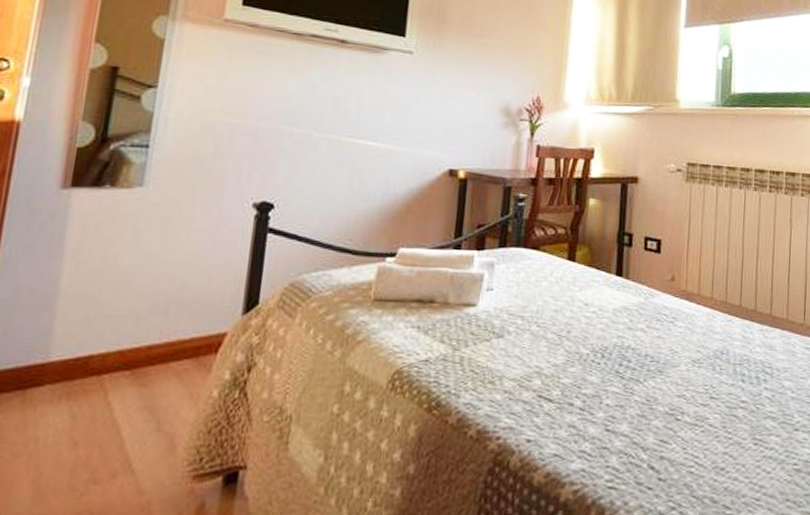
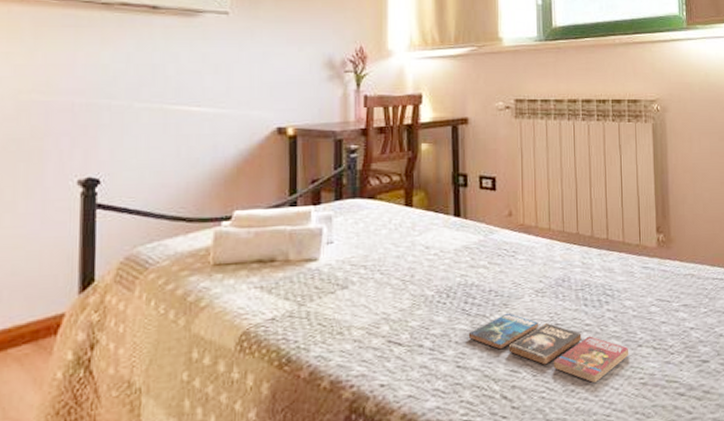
book: none [620,380,785,464] -> present [468,313,629,384]

